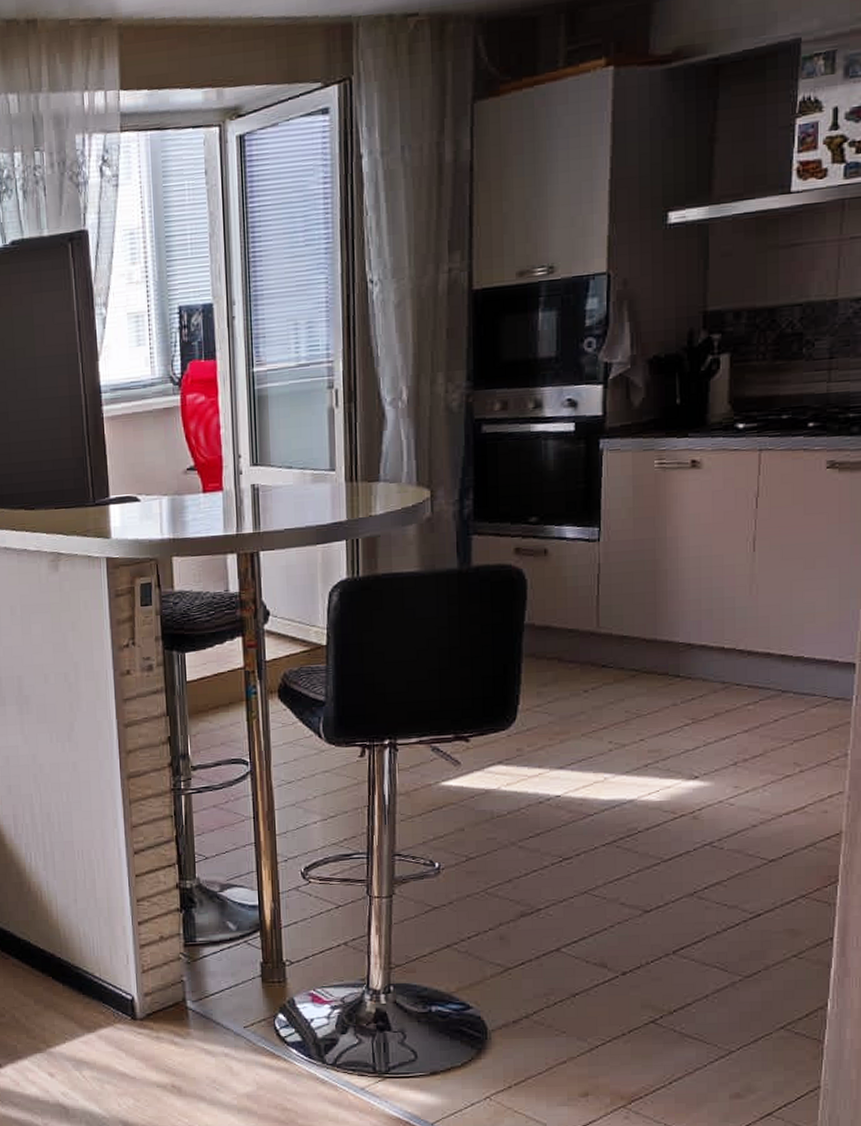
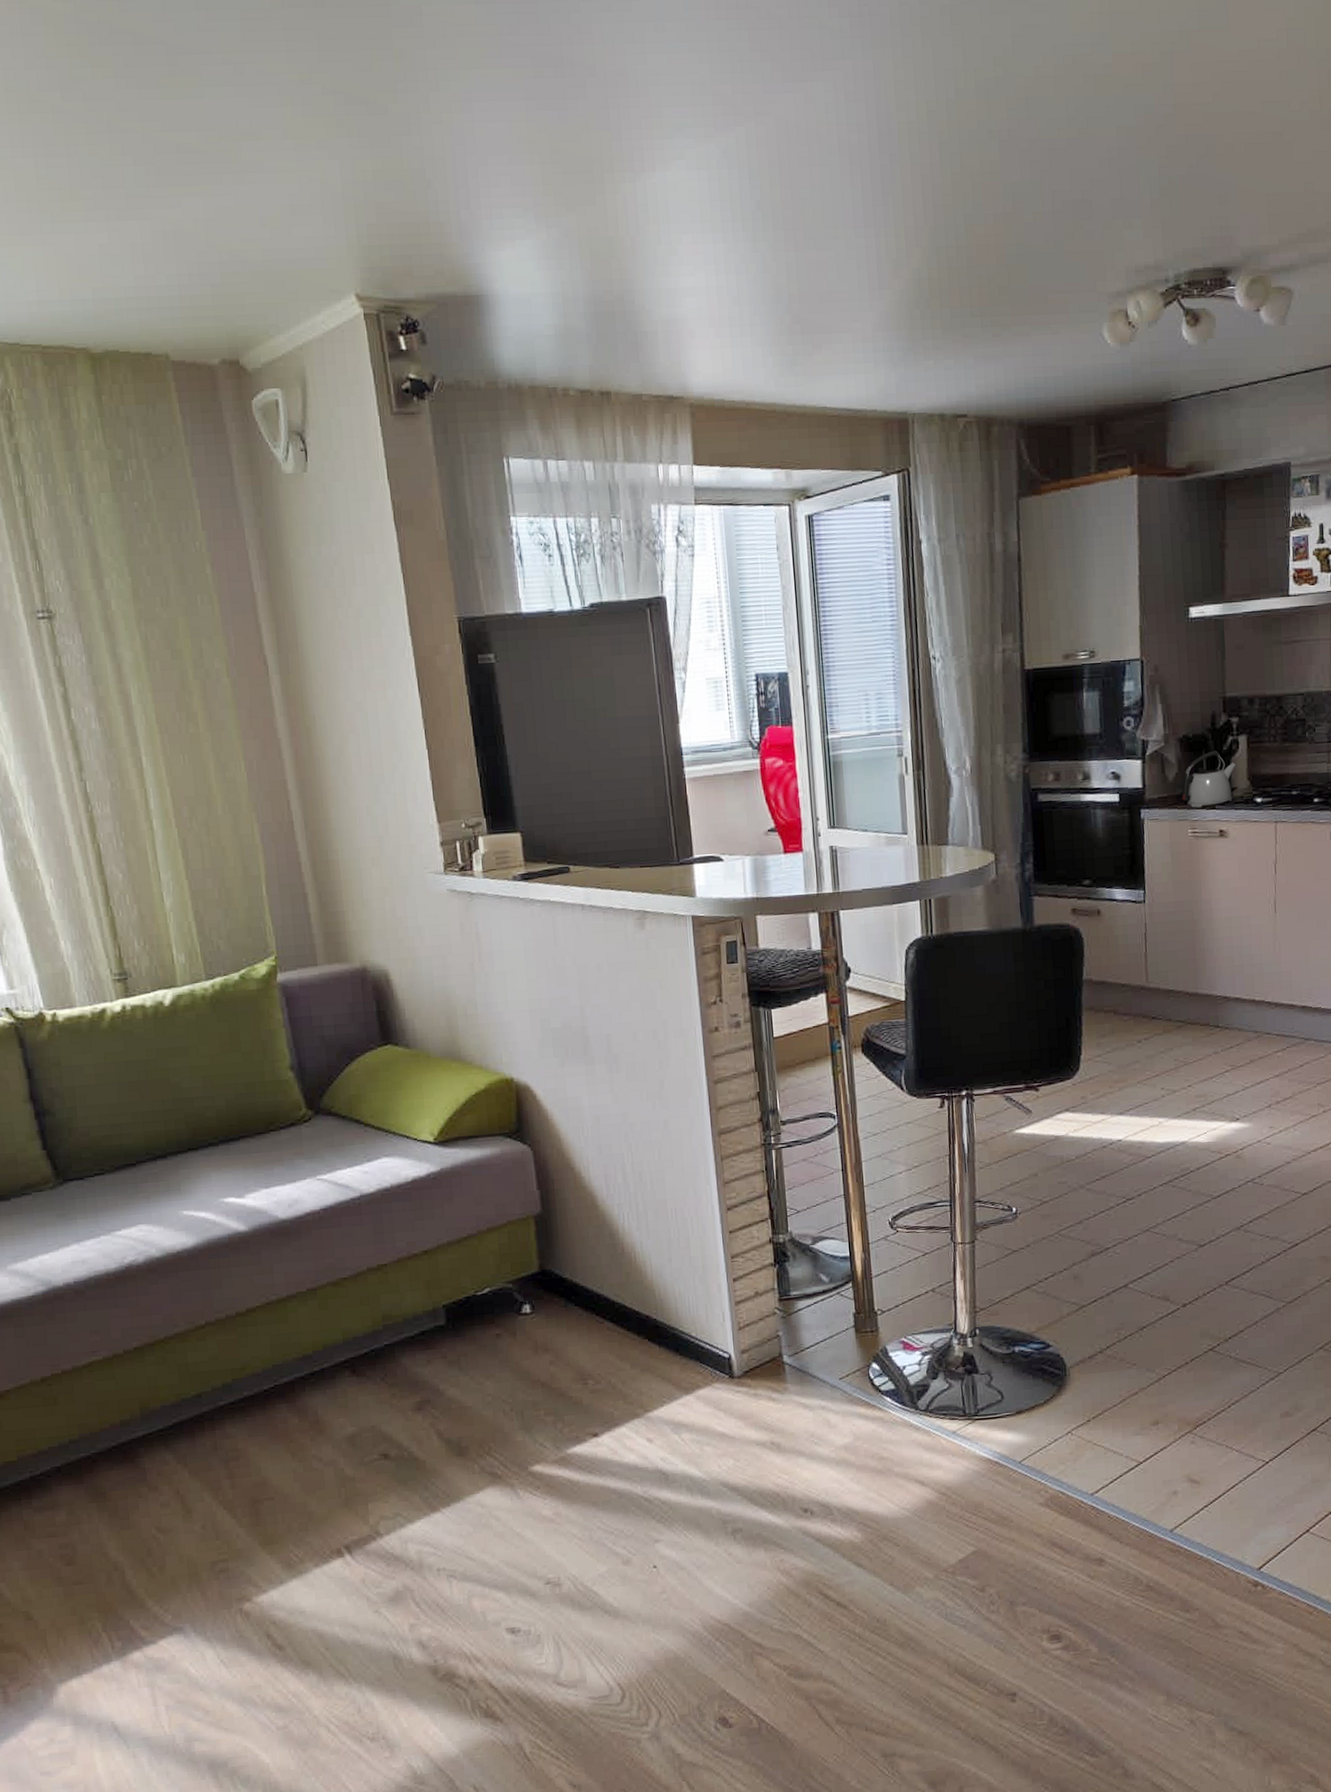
kettle: none [648,371,716,437] -> present [1181,750,1237,808]

